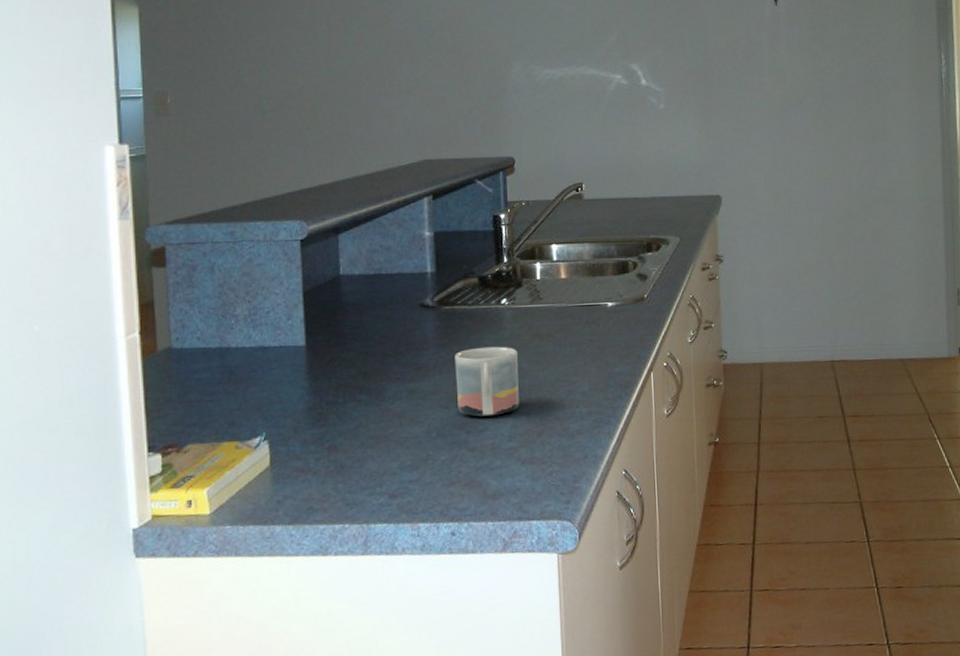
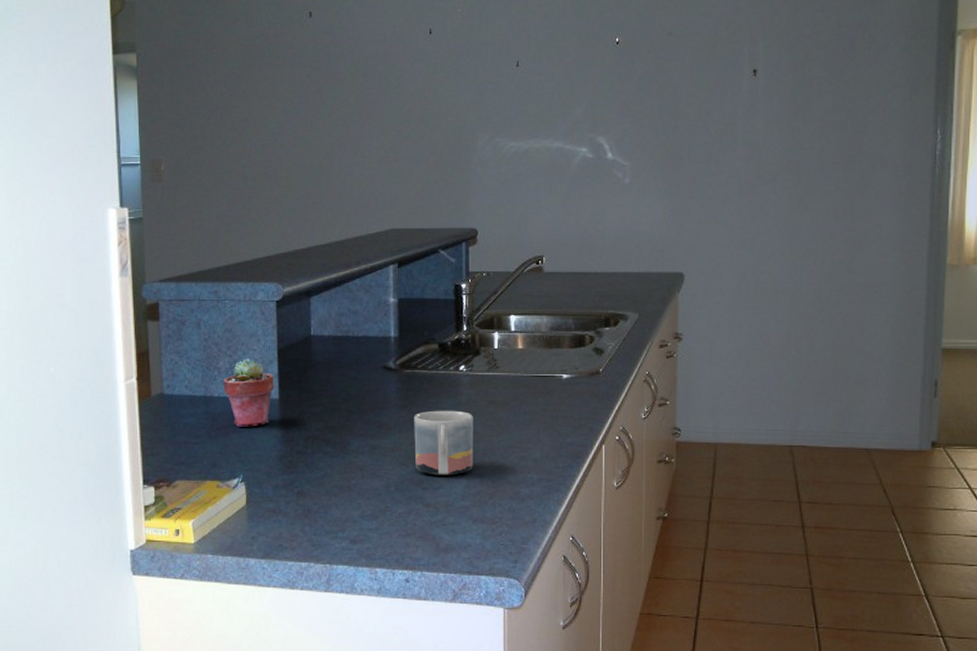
potted succulent: none [241,302,299,379] -> present [223,357,274,427]

